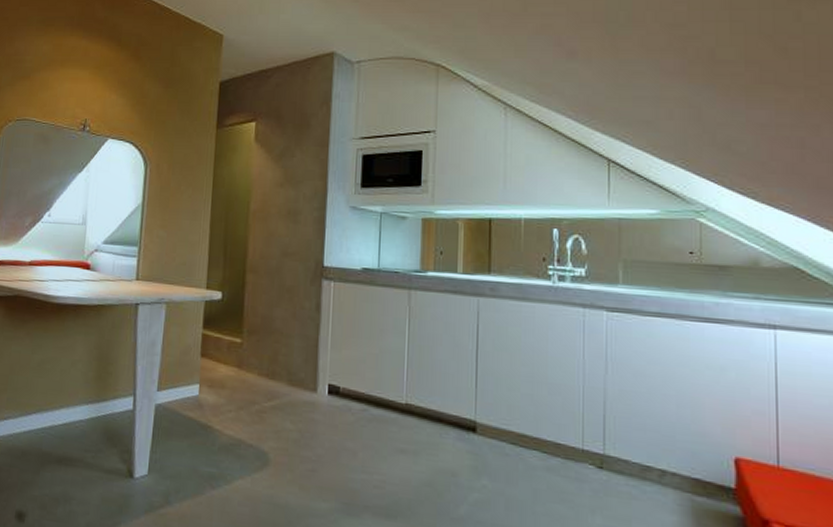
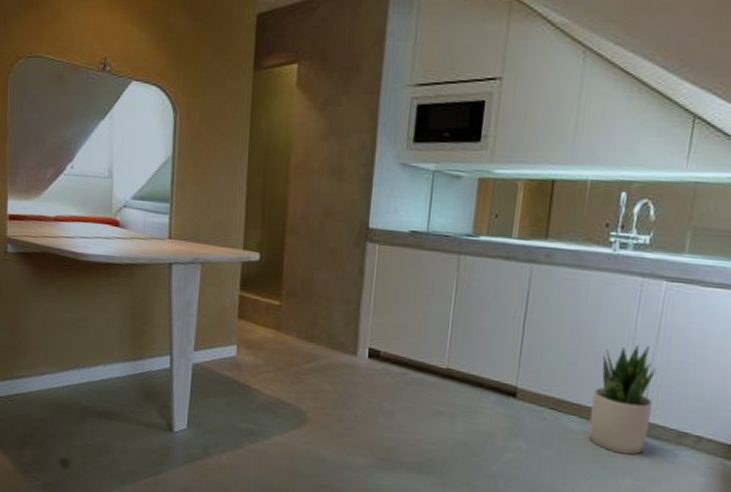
planter: none [552,375,612,492] -> present [589,345,657,455]

